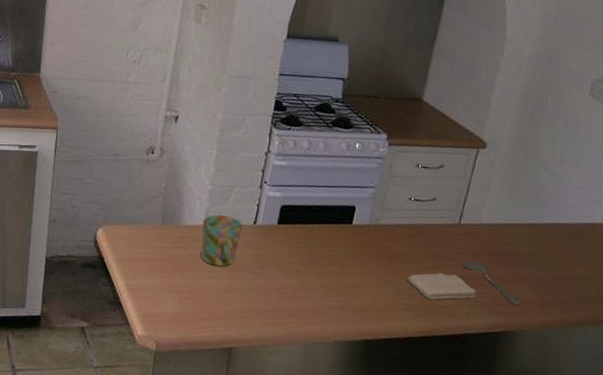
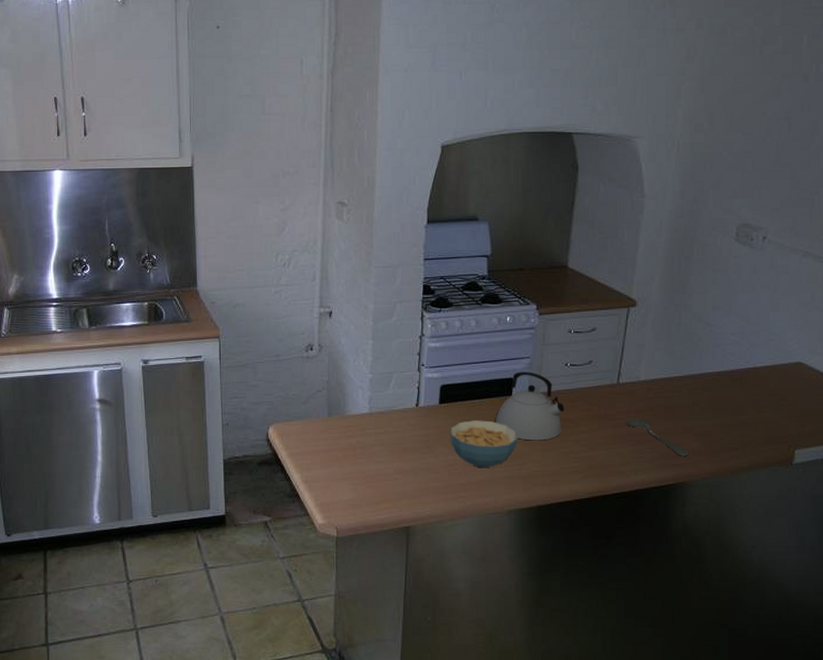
mug: present [200,214,244,267] -> none [367,400,407,450]
cereal bowl: none [285,244,354,296] -> present [451,420,518,468]
kettle: none [333,200,404,274] -> present [496,371,565,441]
washcloth: present [408,273,476,300] -> none [573,434,642,460]

